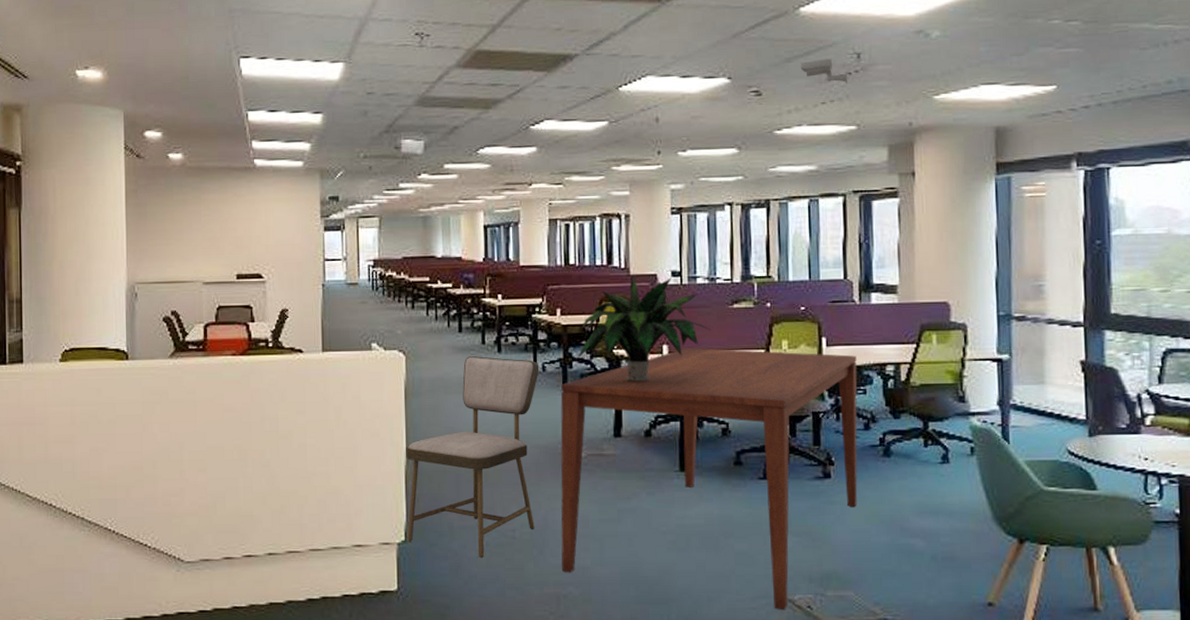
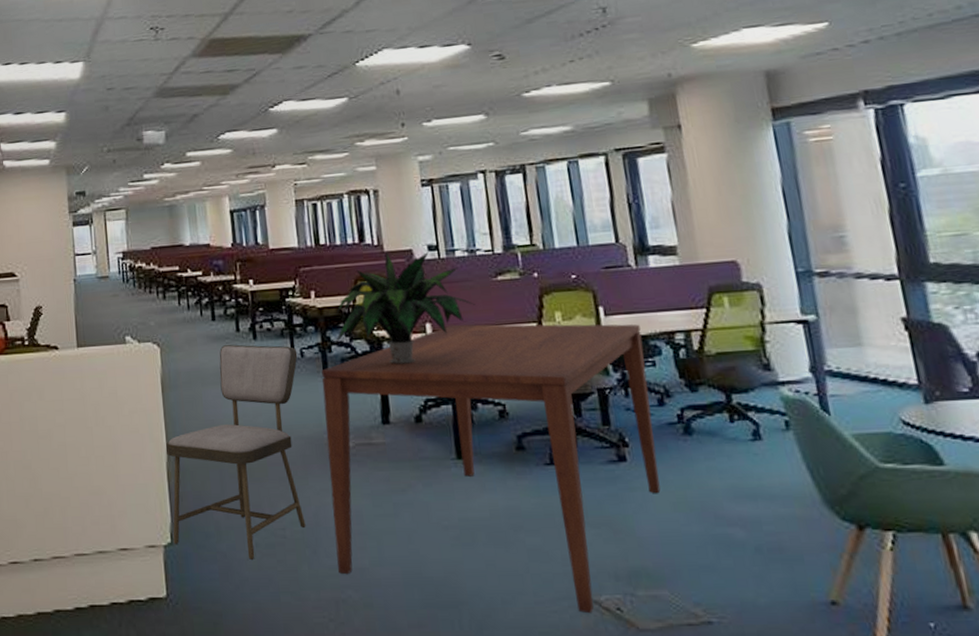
security camera: present [800,58,848,84] -> none [542,15,596,40]

